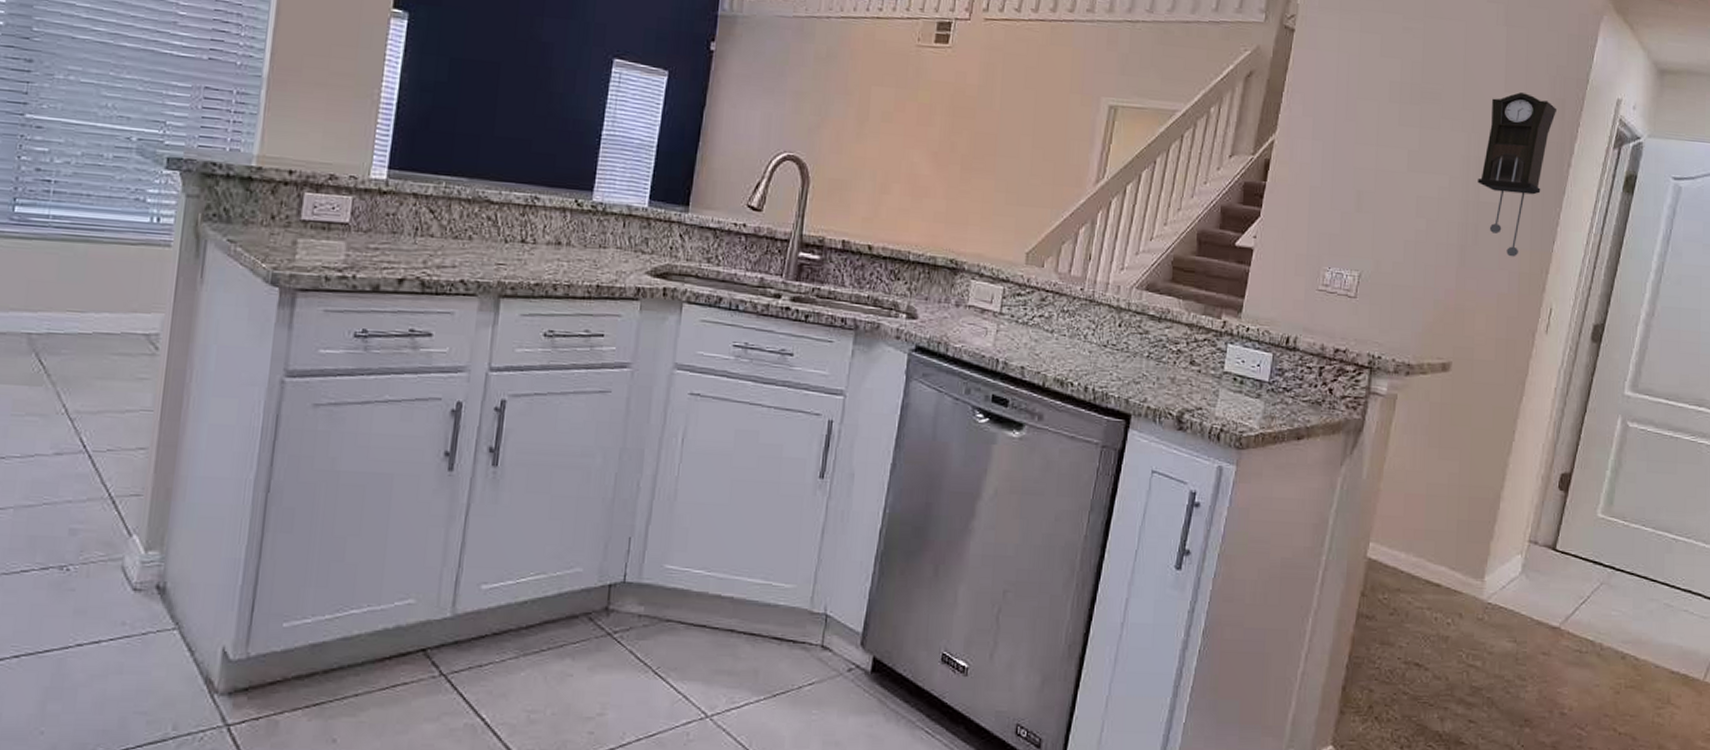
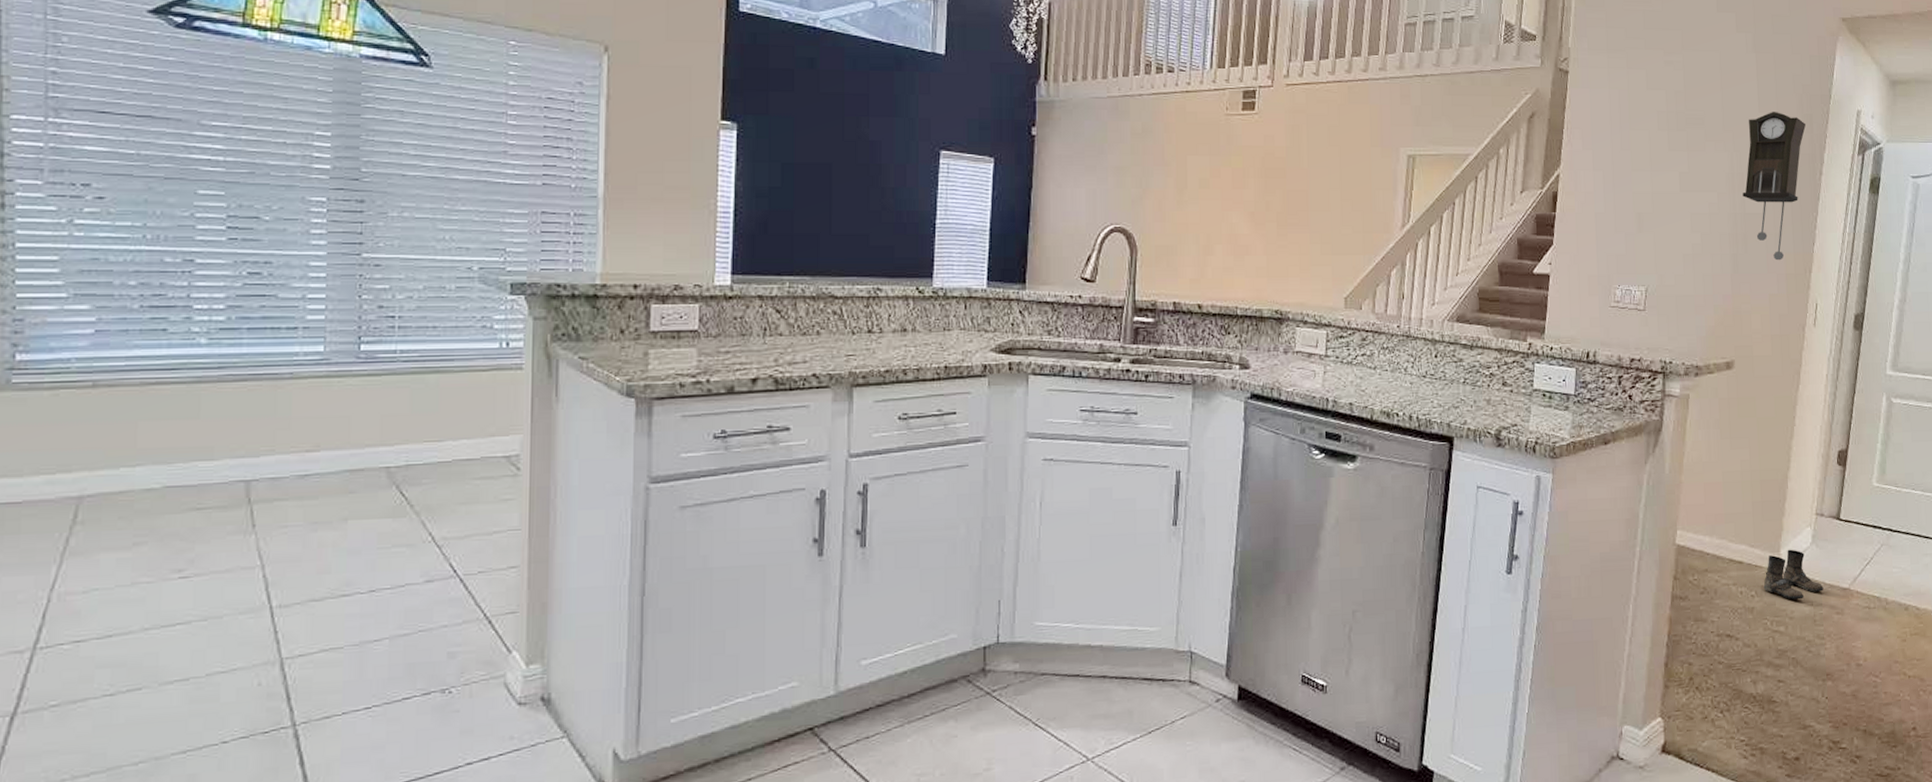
boots: none [1461,576,1530,634] -> present [1763,549,1824,600]

